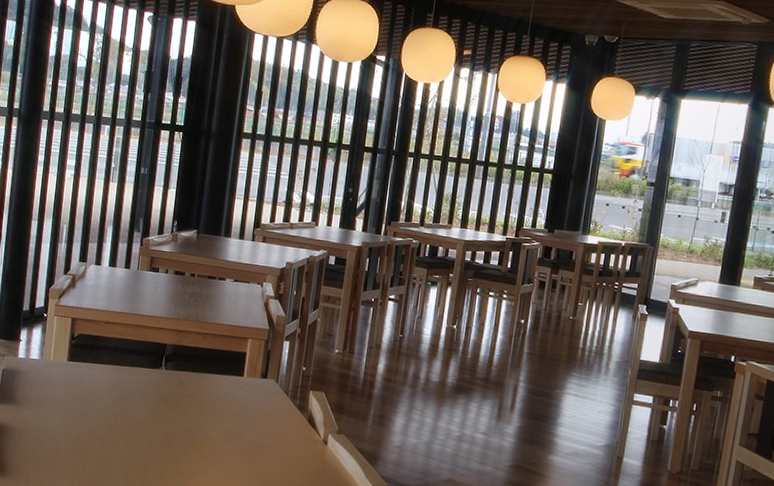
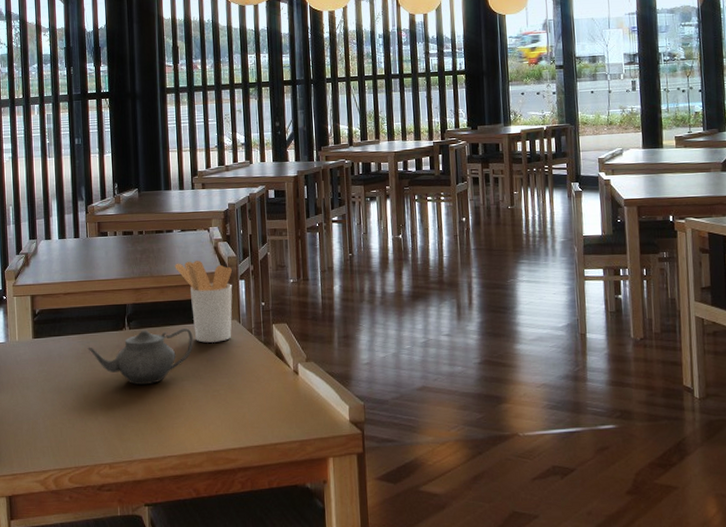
teapot: none [120,372,229,428] -> present [87,328,194,385]
utensil holder: none [221,312,279,399] -> present [174,261,233,343]

